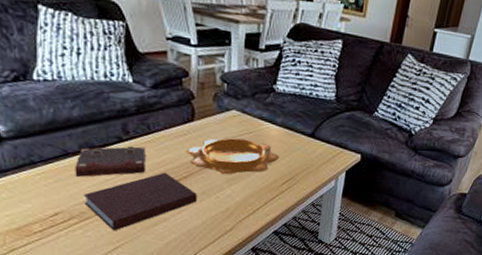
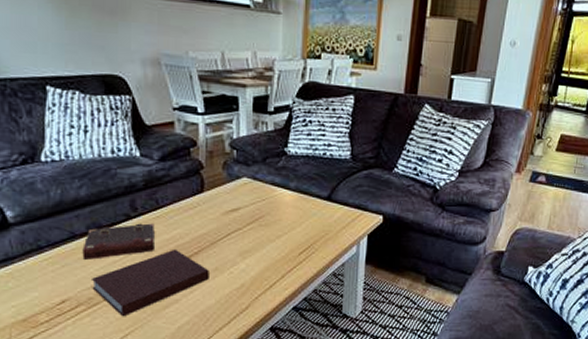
decorative bowl: present [186,137,280,174] -> none [196,206,295,246]

